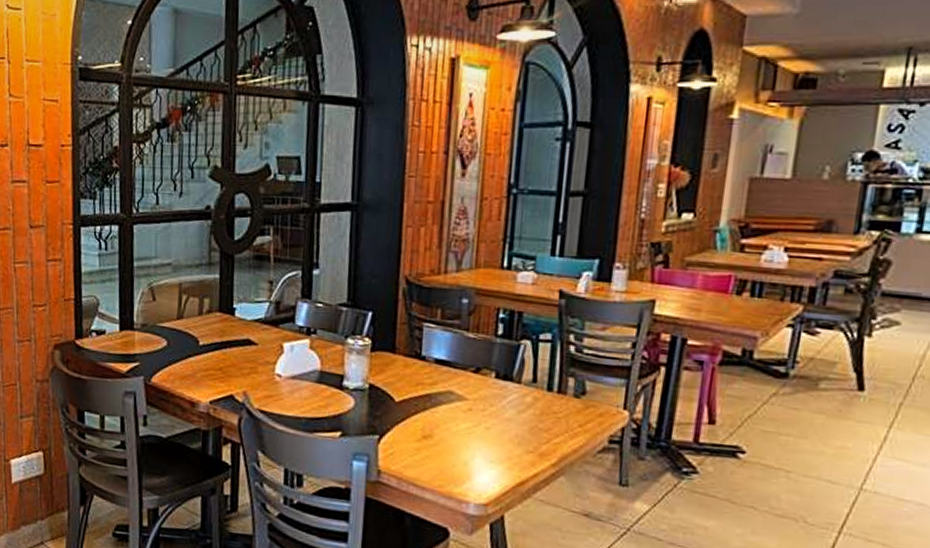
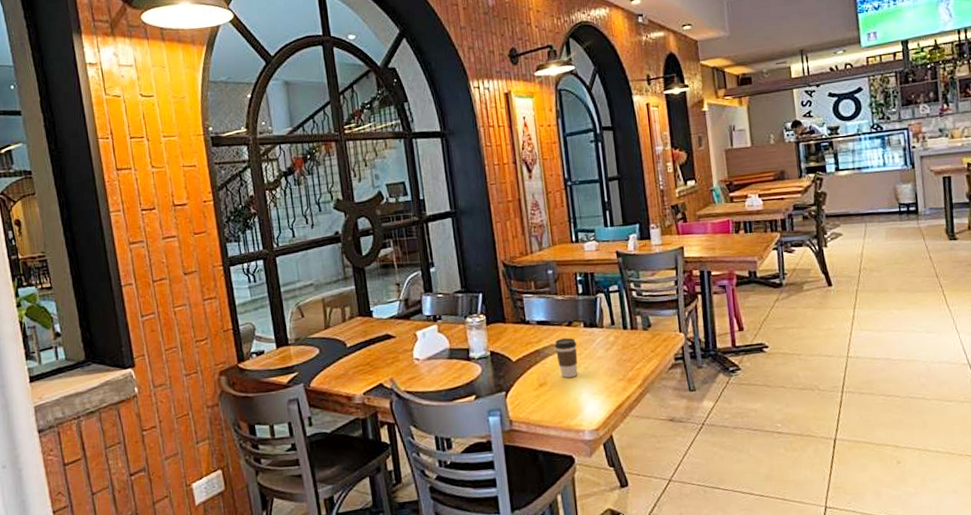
coffee cup: none [451,385,481,436] -> present [554,337,578,378]

